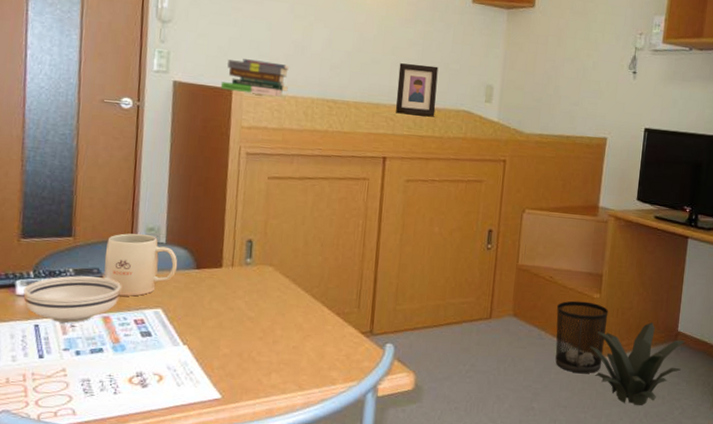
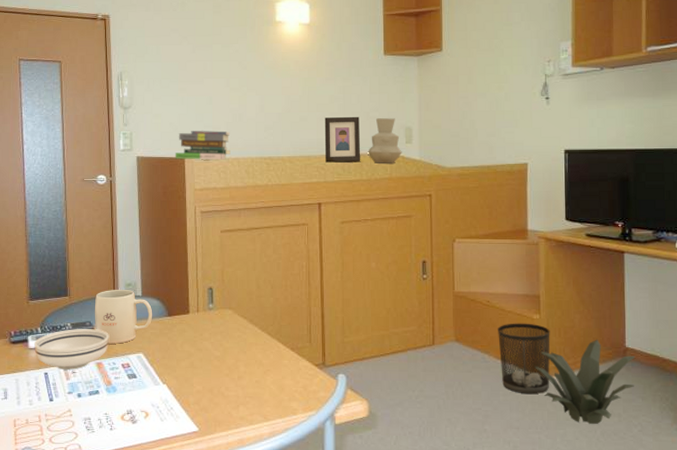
vase: none [443,71,480,123] -> present [368,118,402,163]

